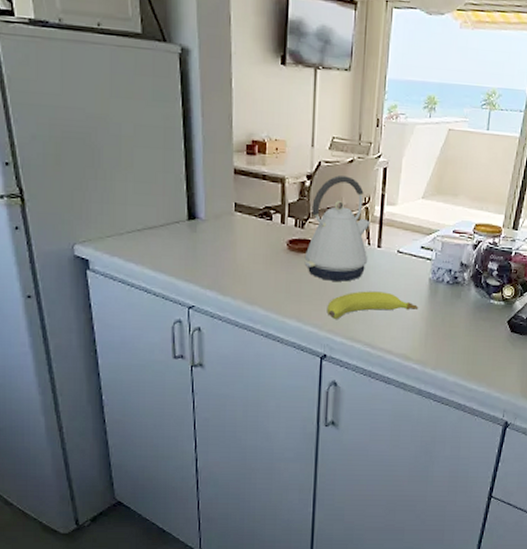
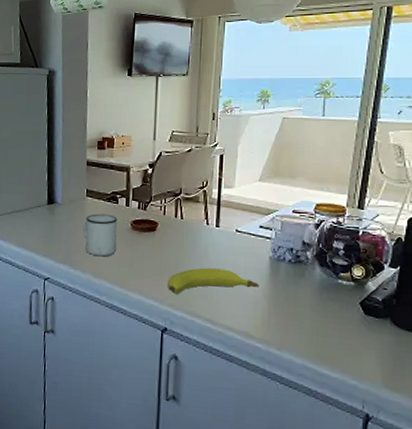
mug: none [232,232,272,281] -> present [83,214,118,257]
kettle: present [304,176,370,282] -> none [146,163,208,259]

